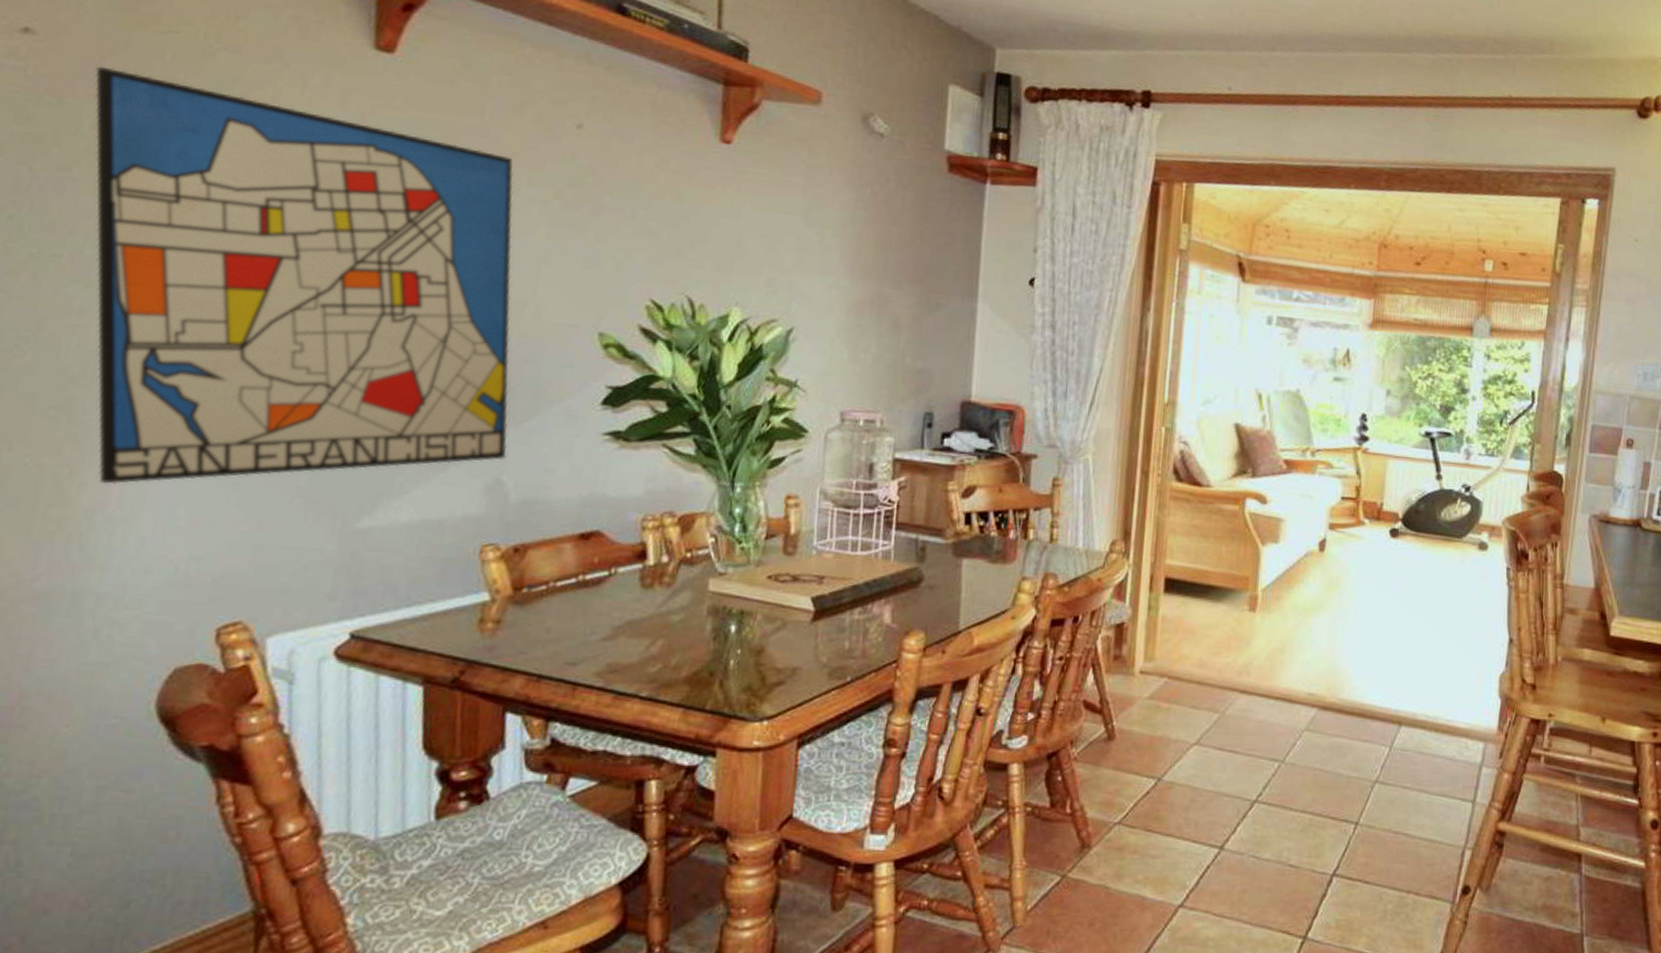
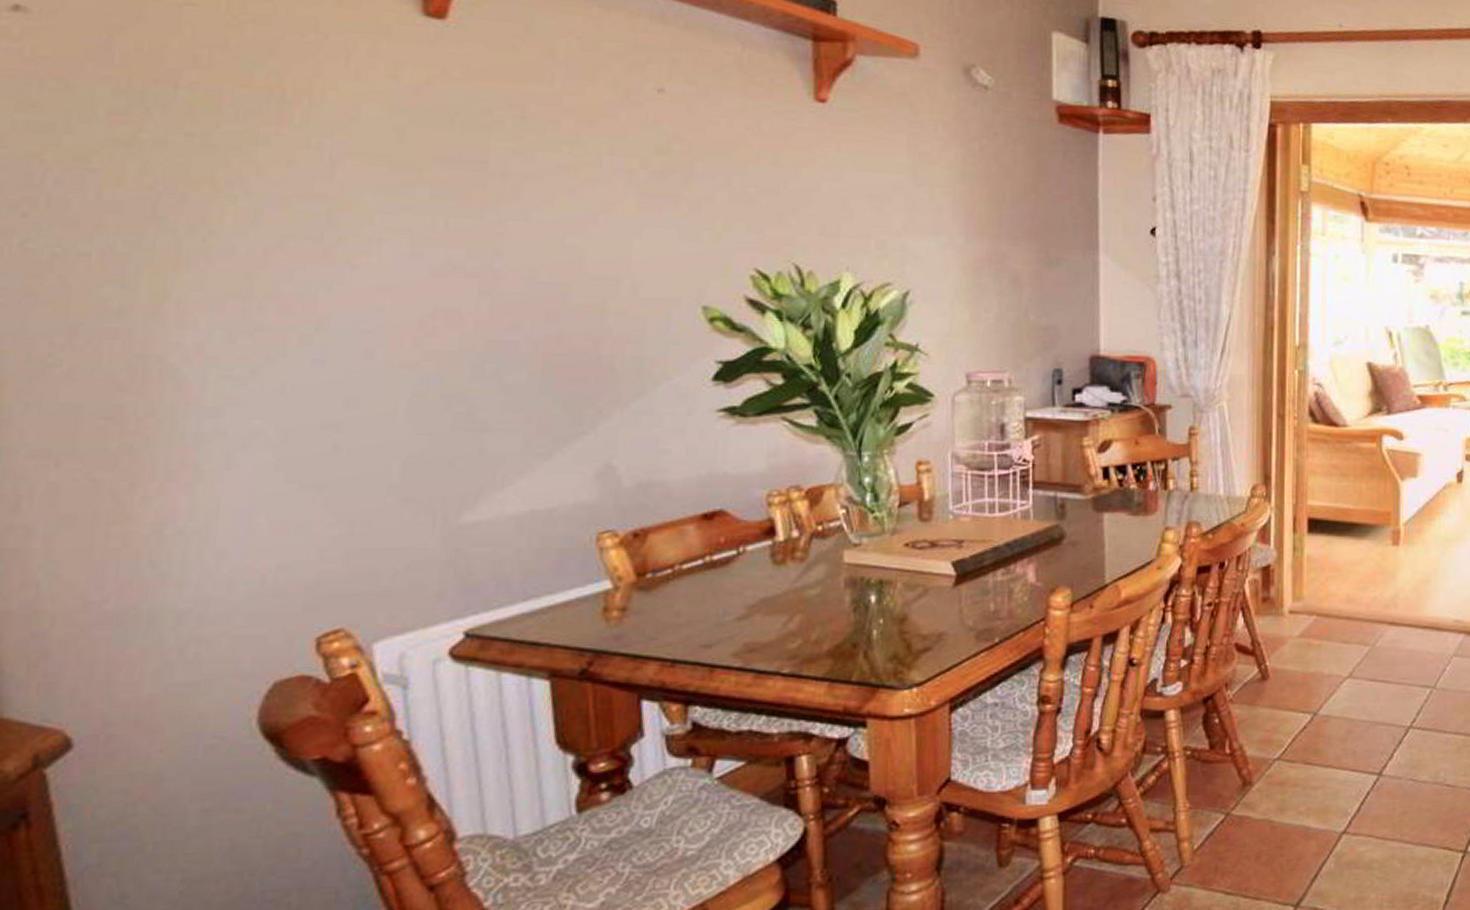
wall art: present [95,66,514,485] -> none [104,45,615,496]

